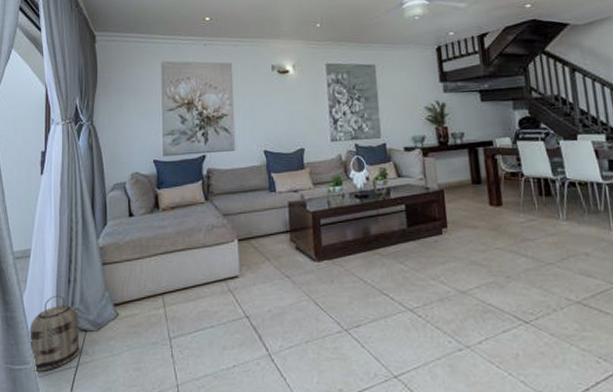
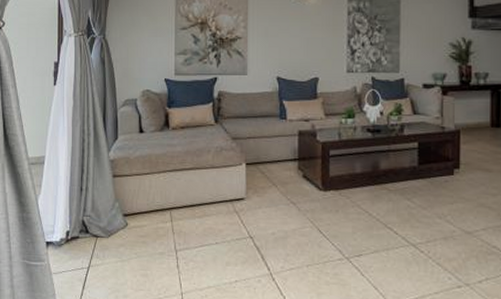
basket: present [28,295,81,372] -> none [43,201,92,270]

